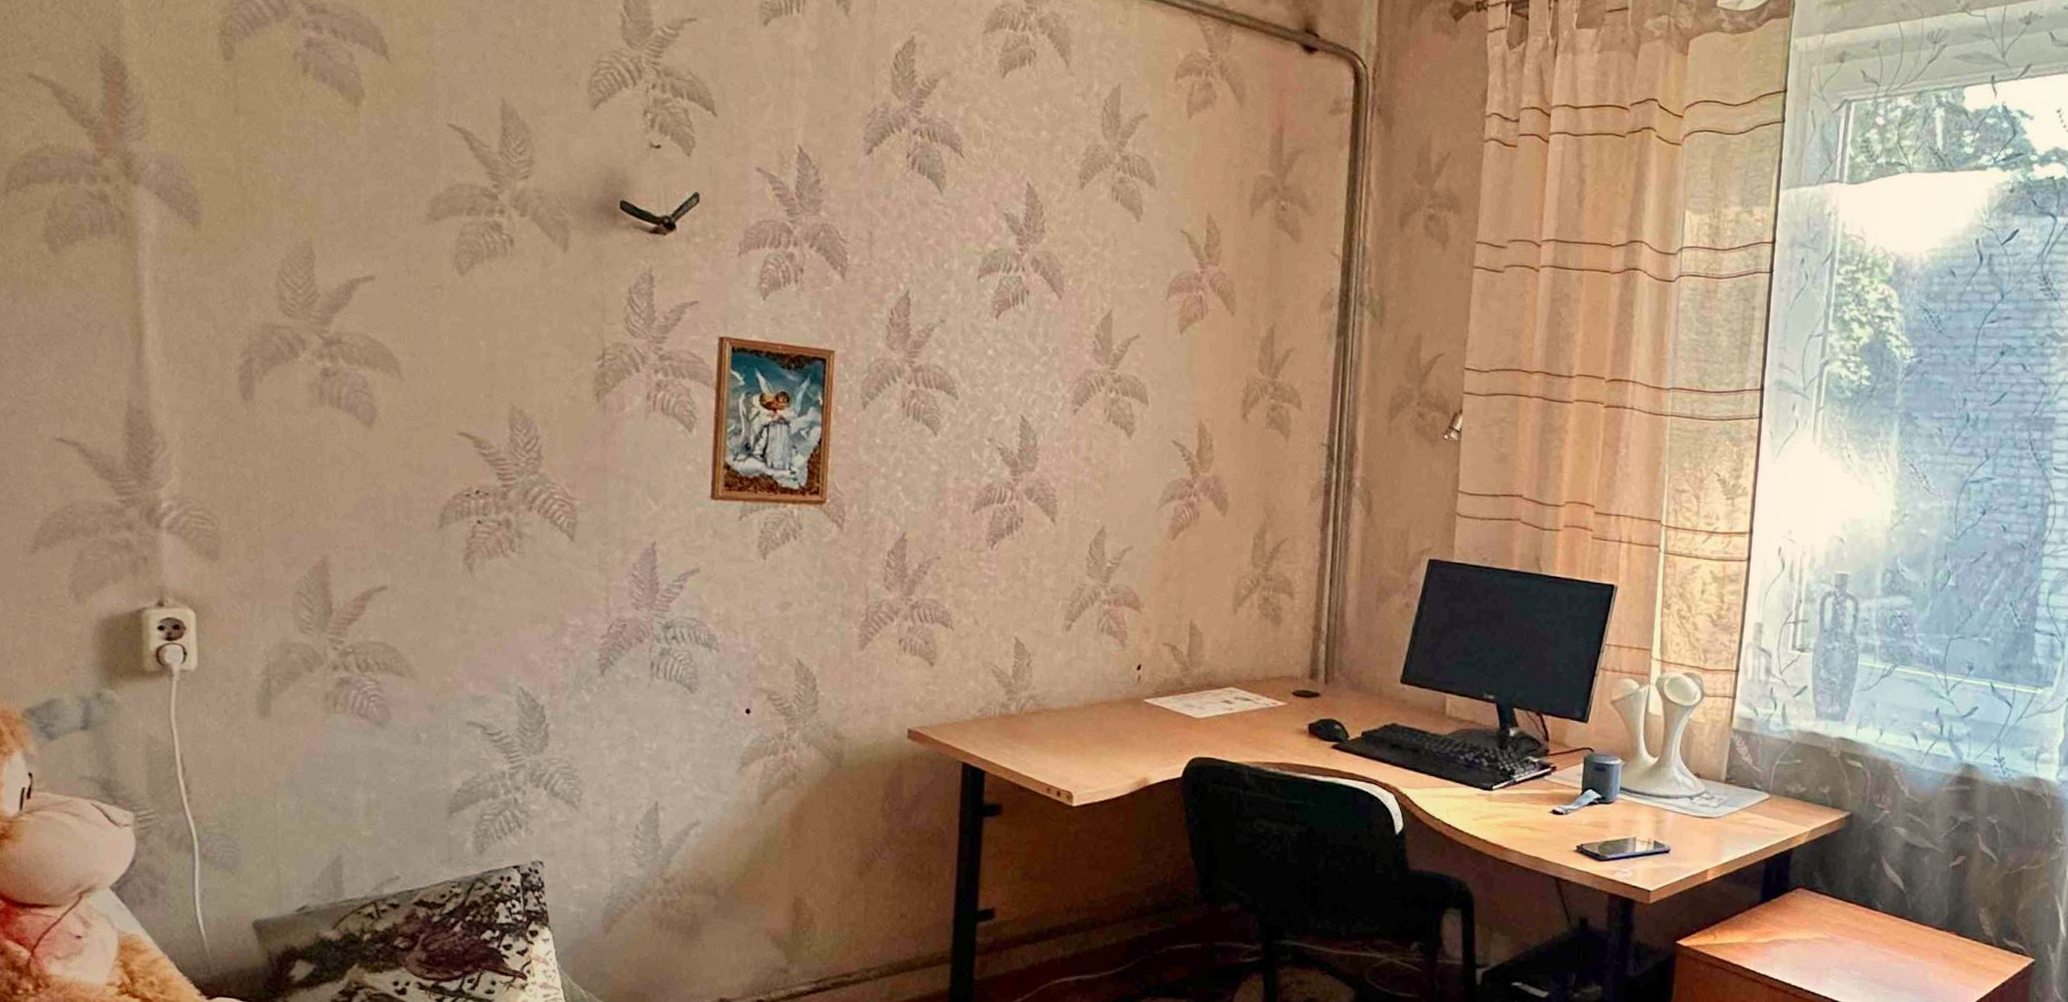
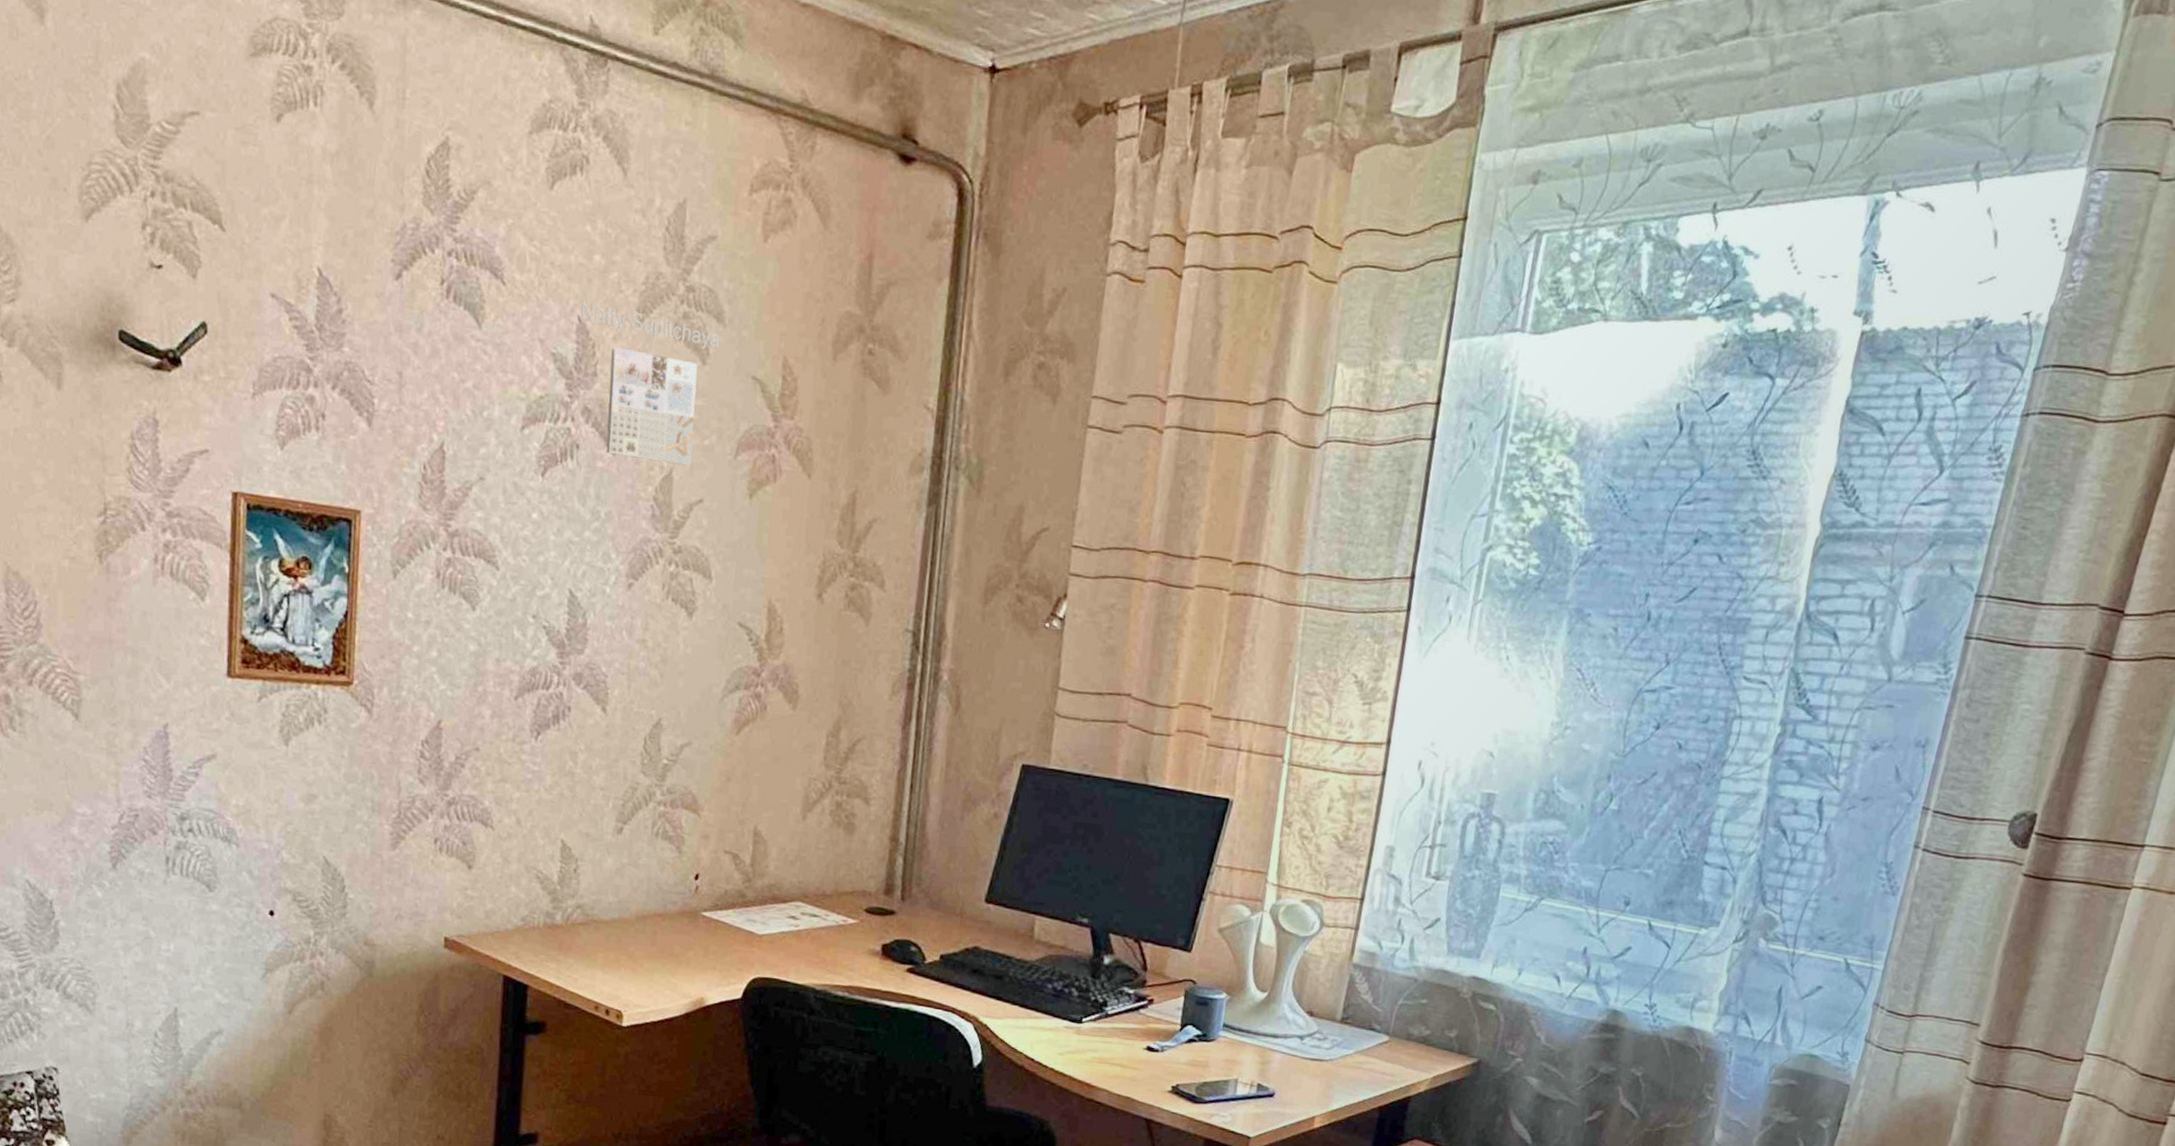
calendar: none [1030,169,1152,307] -> present [581,300,720,466]

